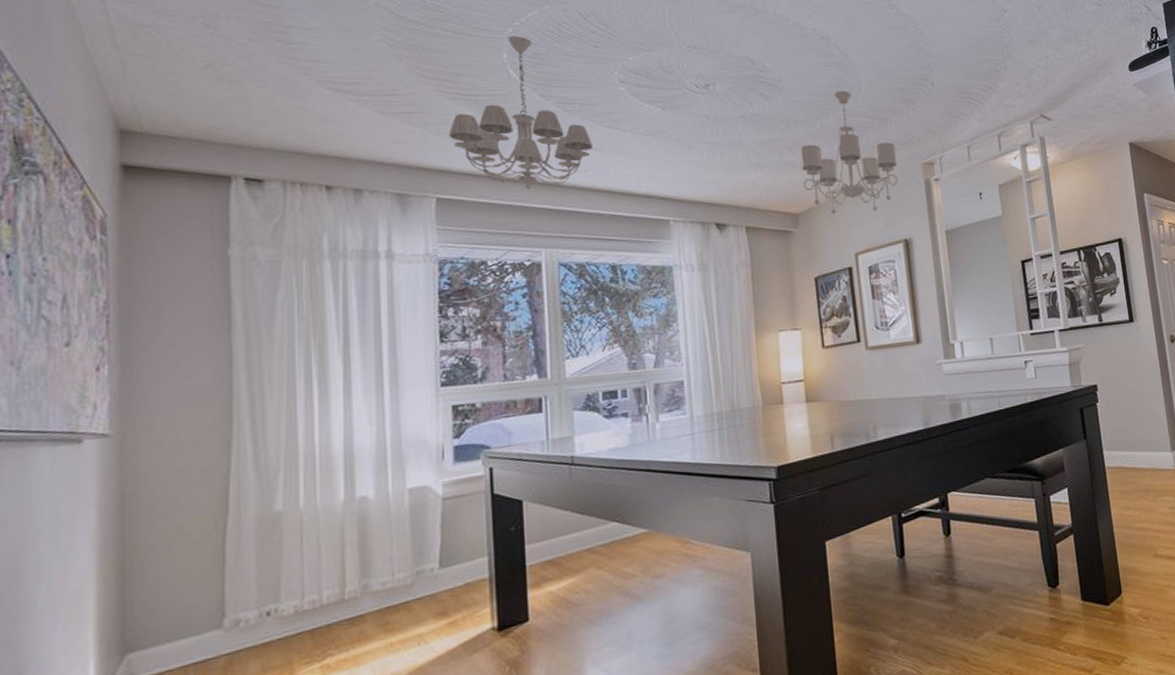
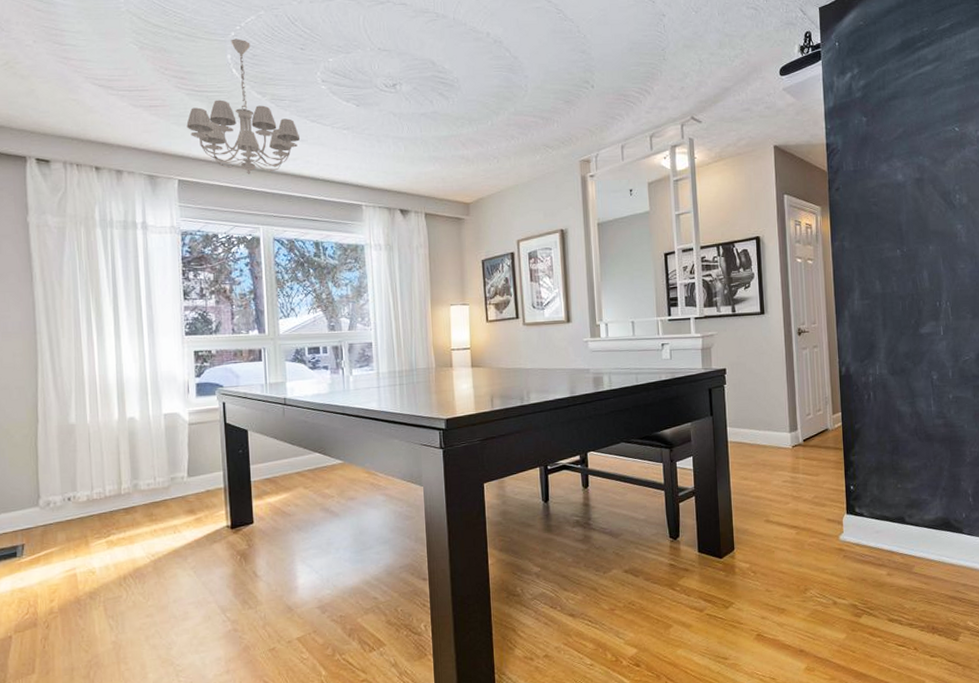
chandelier: present [799,90,898,214] -> none [472,91,558,205]

